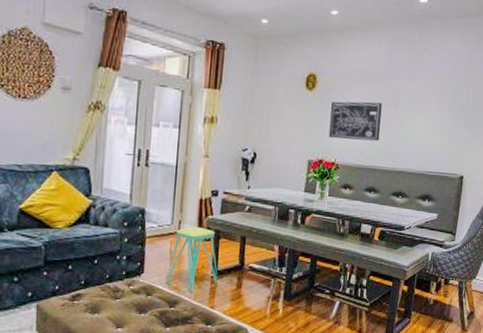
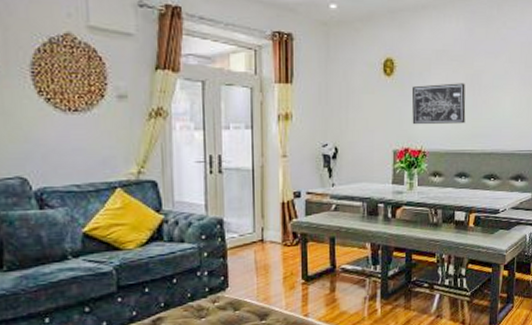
stool: present [166,226,218,293] -> none [253,231,309,303]

